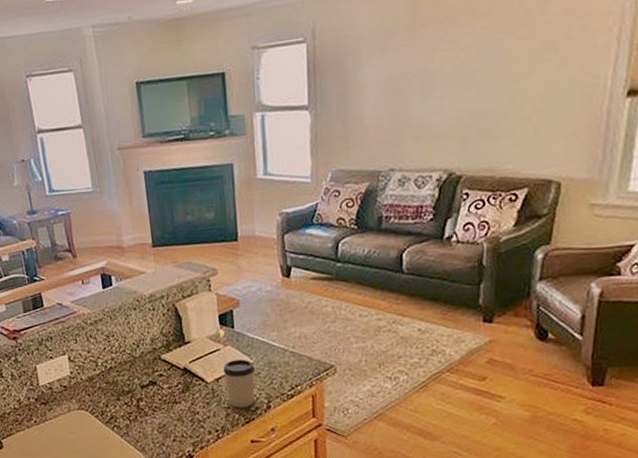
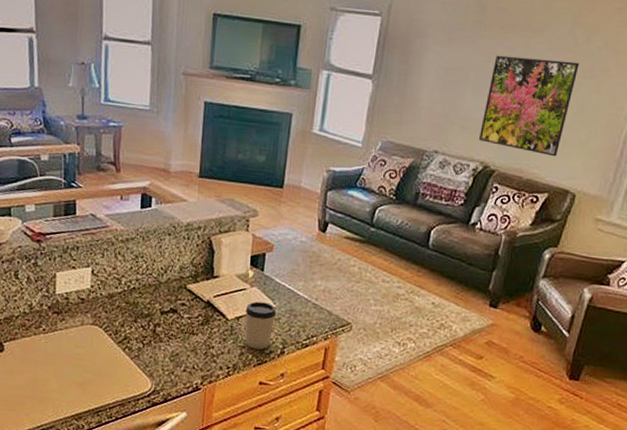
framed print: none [436,37,538,148] -> present [478,55,580,157]

